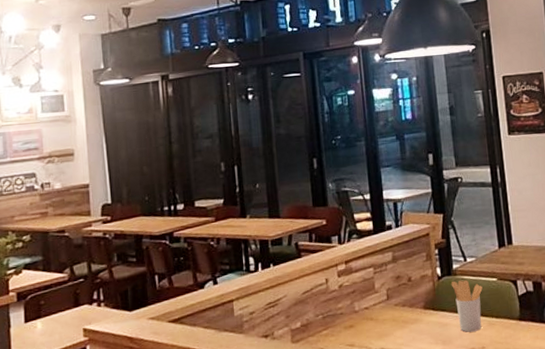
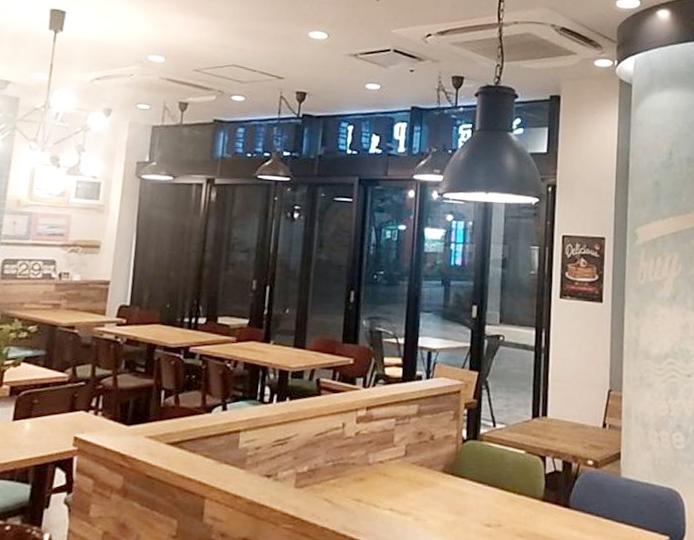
utensil holder: present [451,279,483,332] -> none [475,446,508,506]

